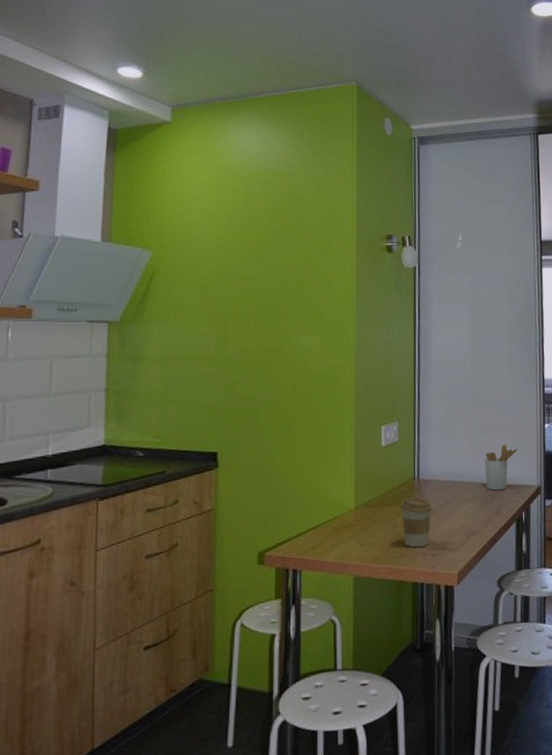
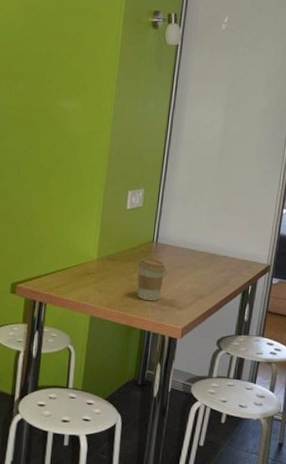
utensil holder: present [484,444,517,491] -> none [219,222,253,264]

